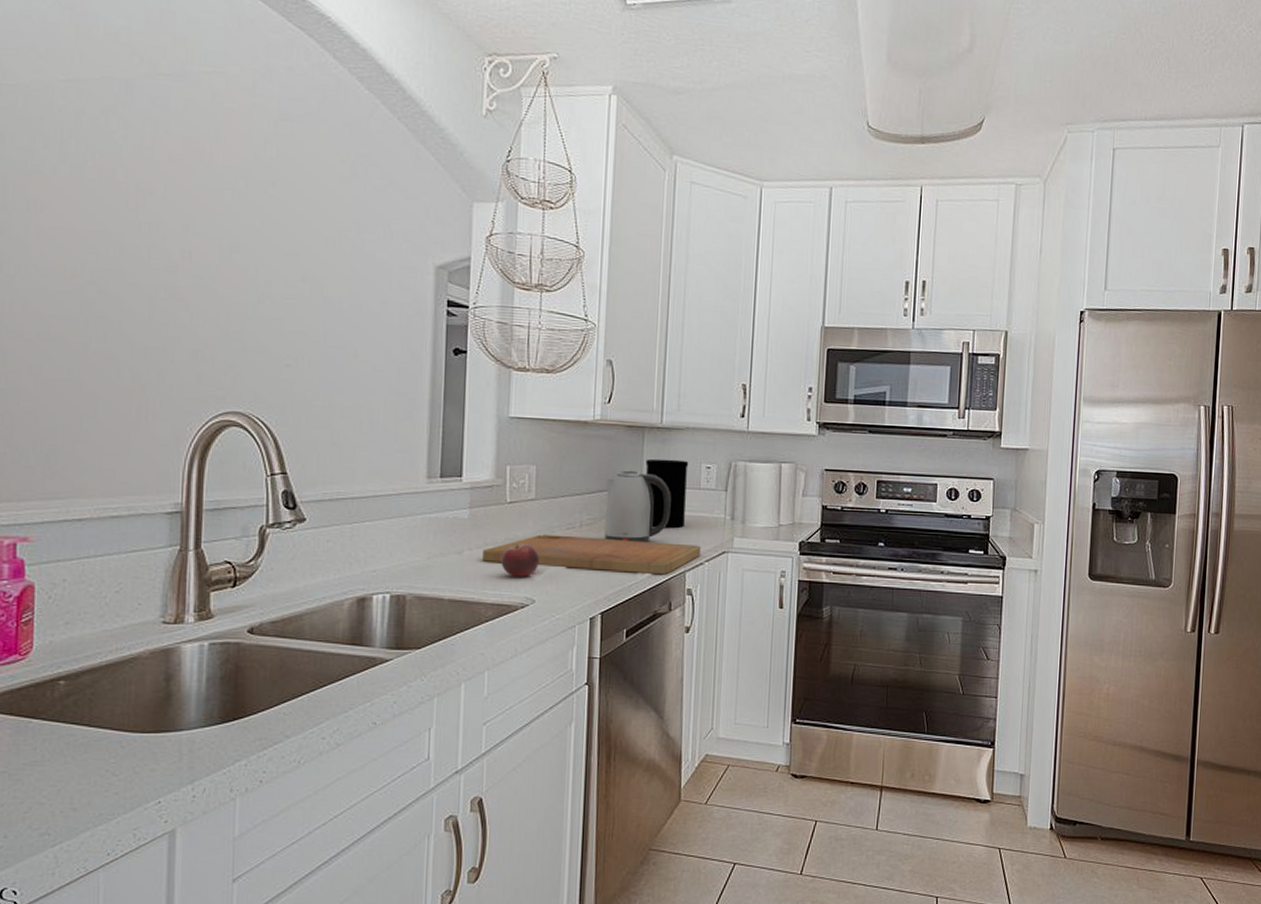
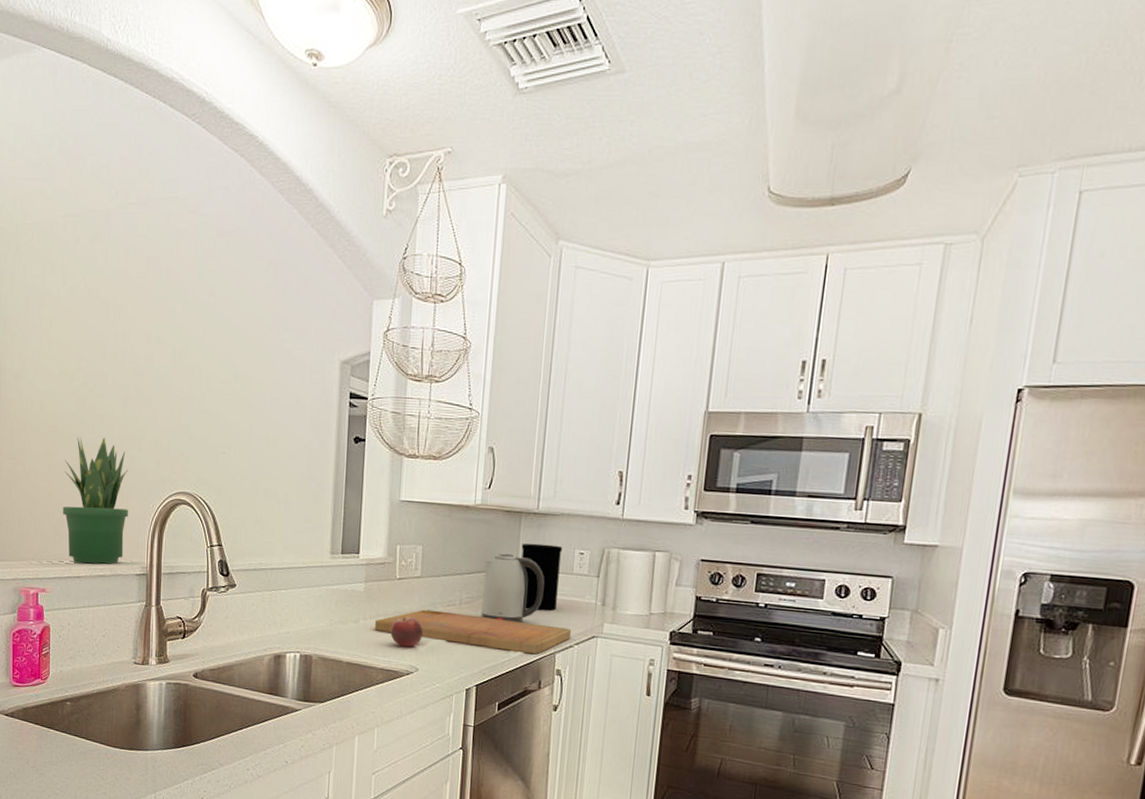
planter: none [56,345,157,503] -> present [62,436,129,564]

